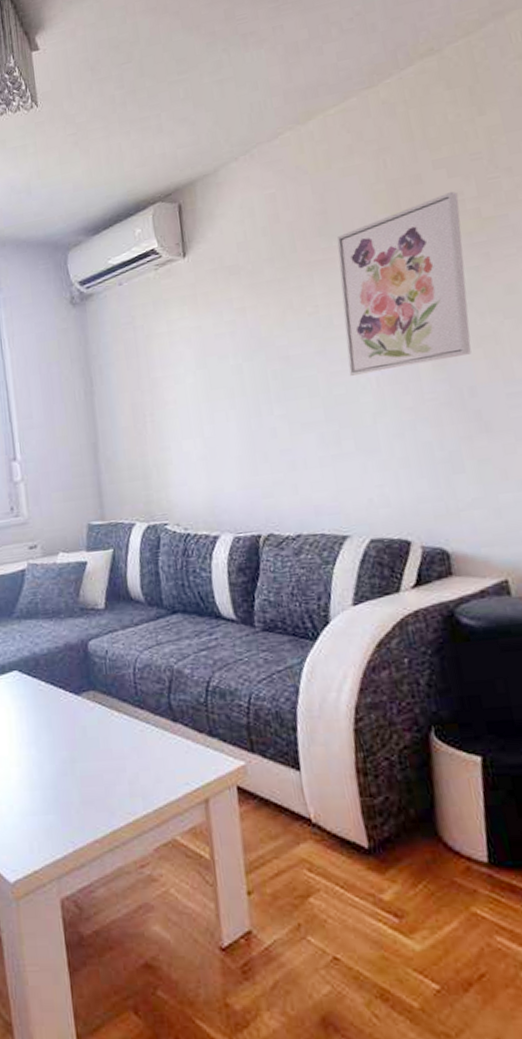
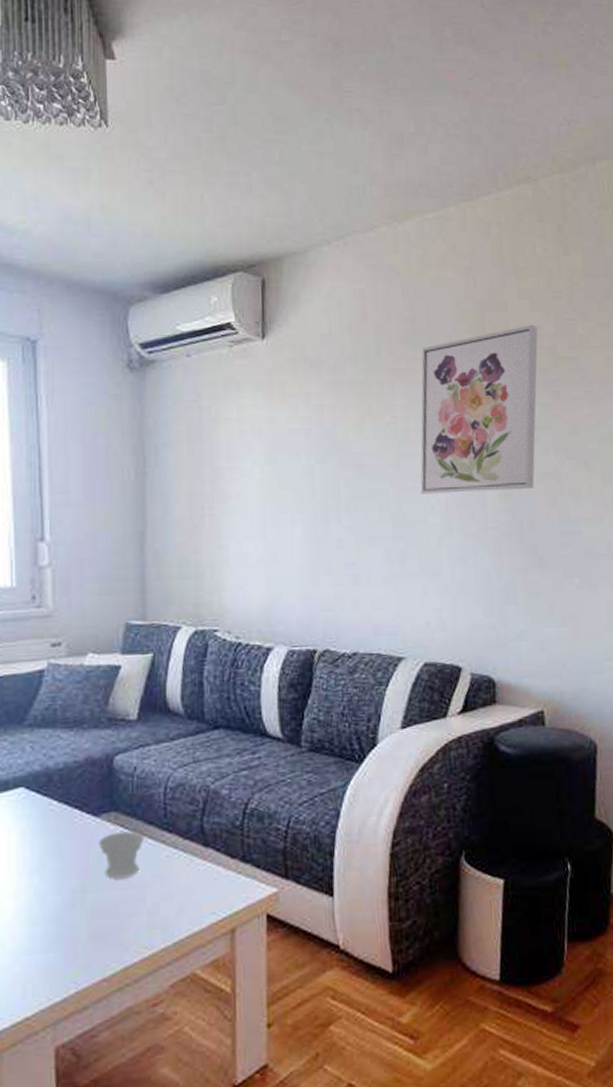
cup: none [81,708,121,751] -> present [98,831,145,879]

